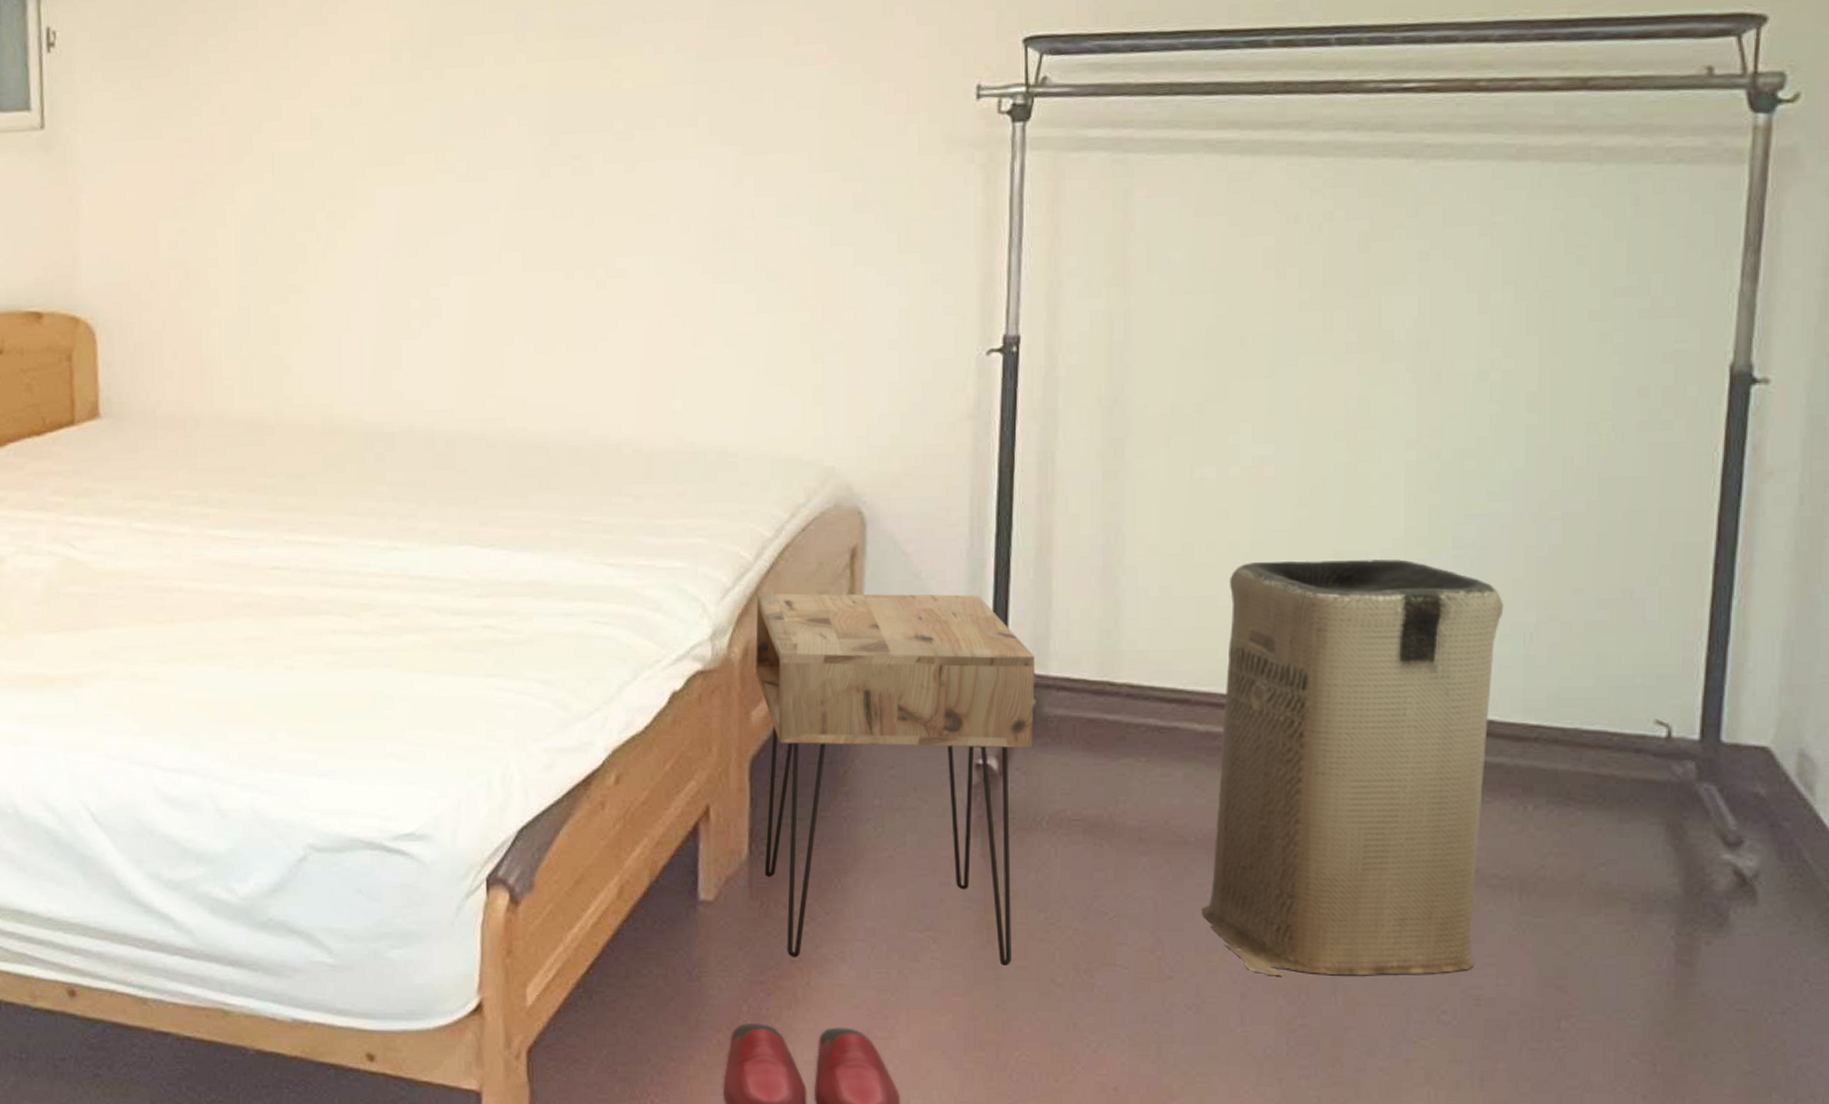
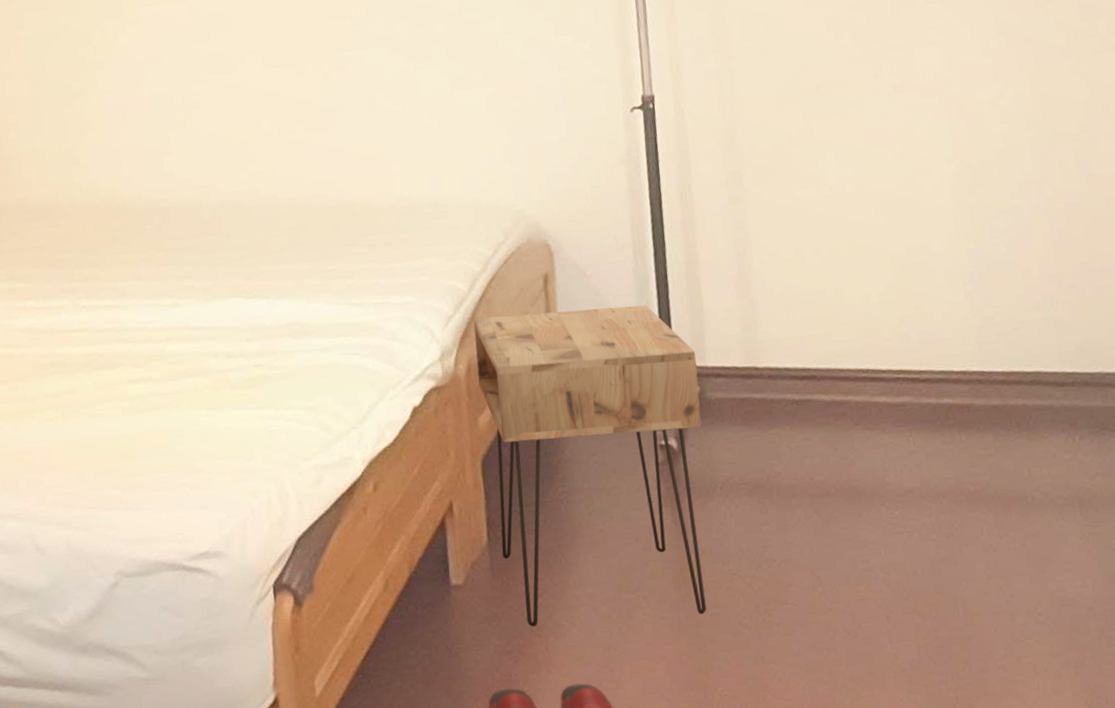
laundry basket: present [1202,559,1504,976] -> none [833,250,1056,598]

